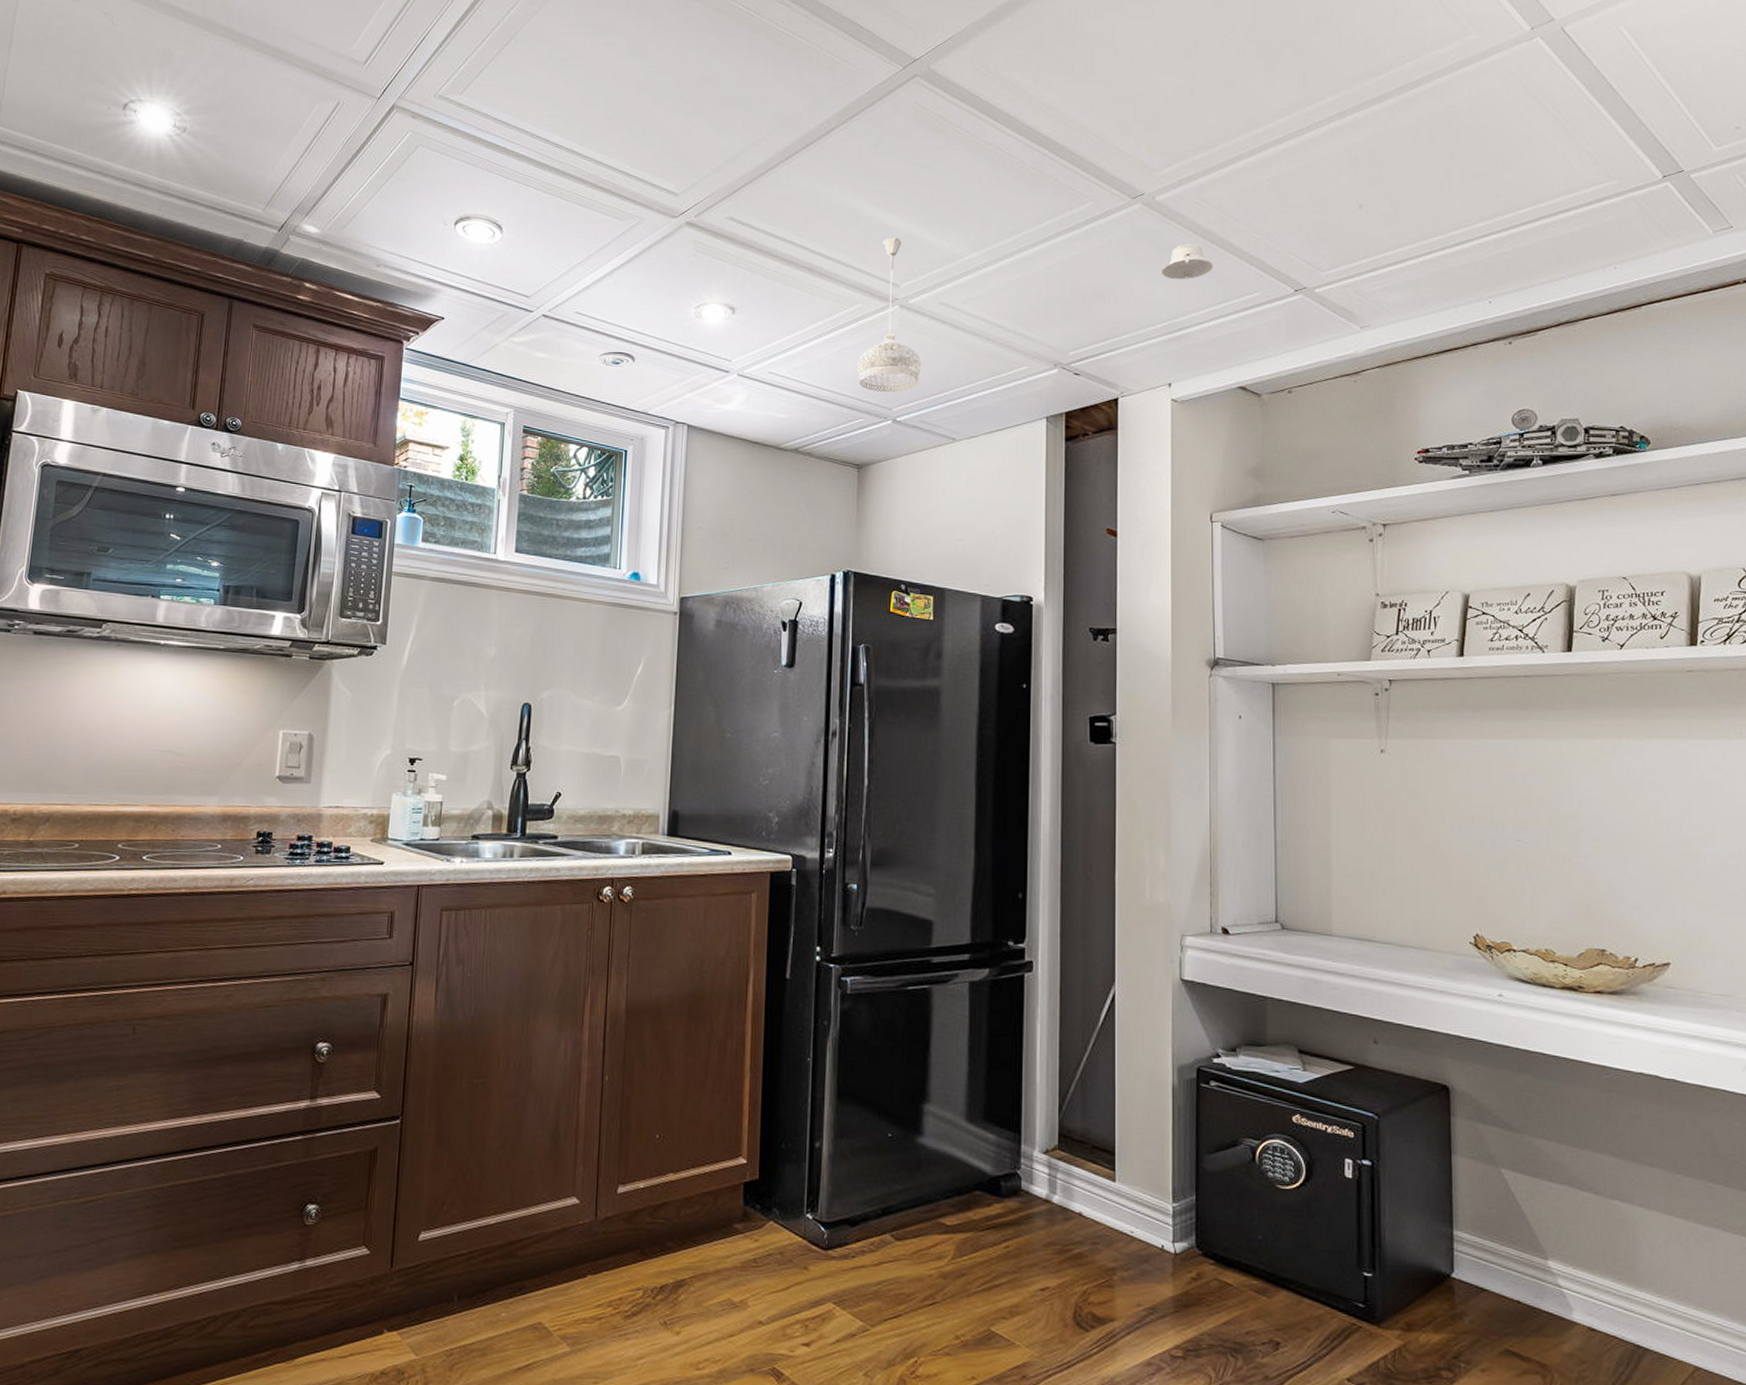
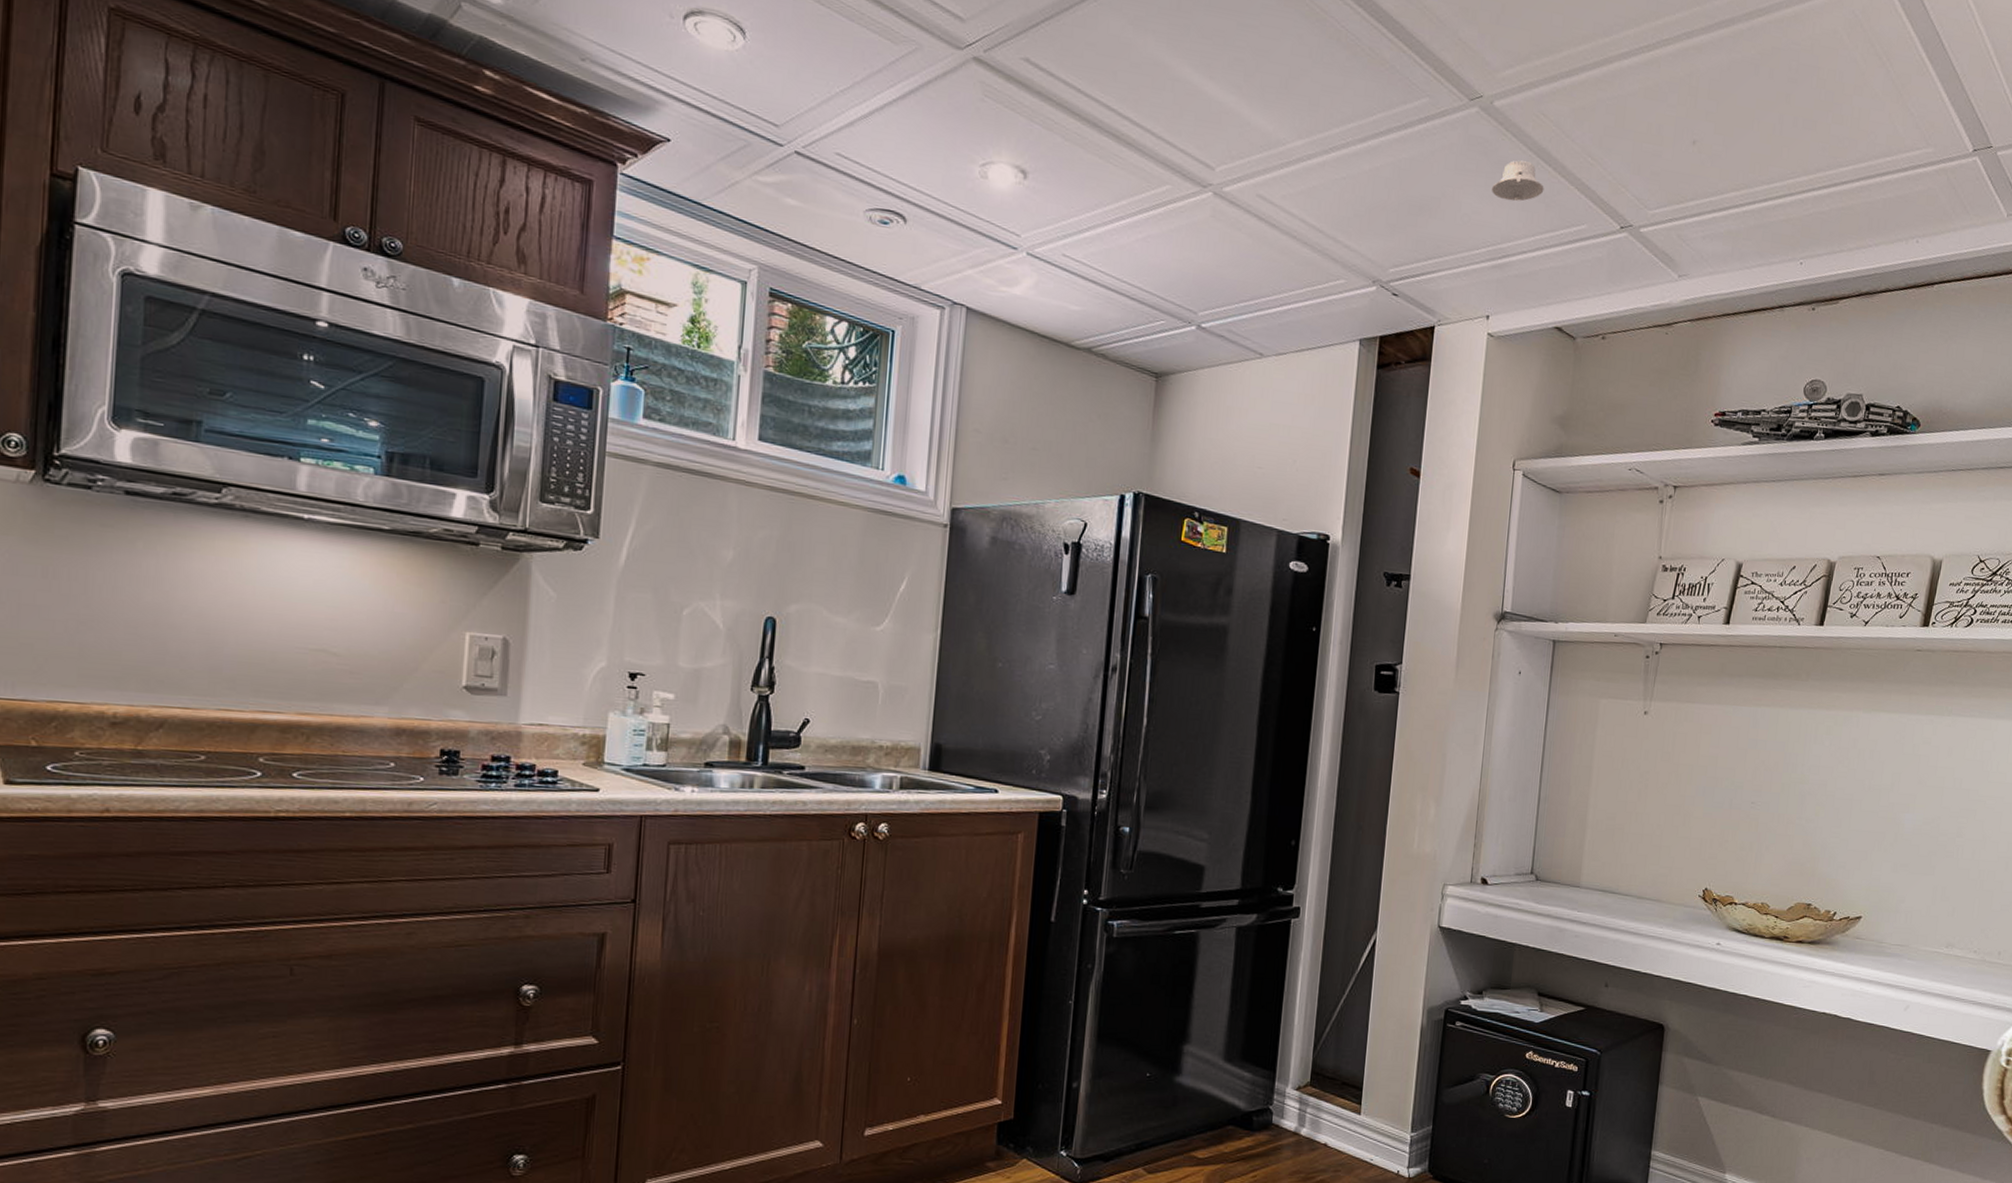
pendant light: present [856,238,922,393] -> none [1161,110,1233,294]

